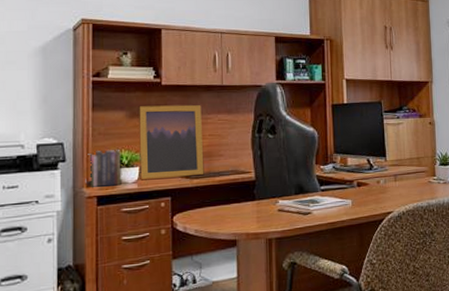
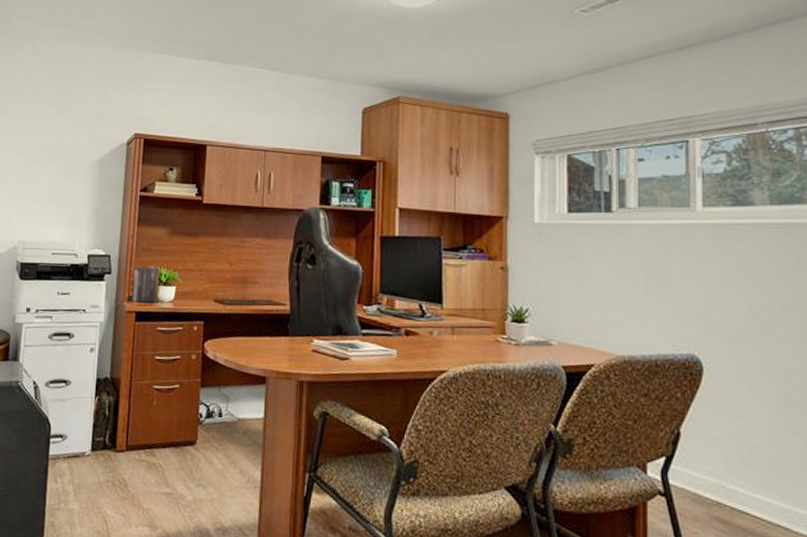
picture frame: present [139,104,204,181] -> none [176,223,240,303]

